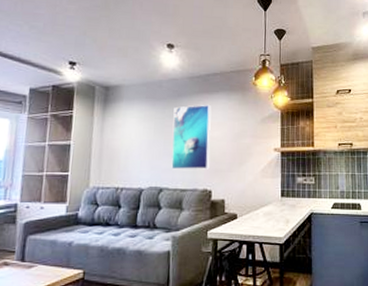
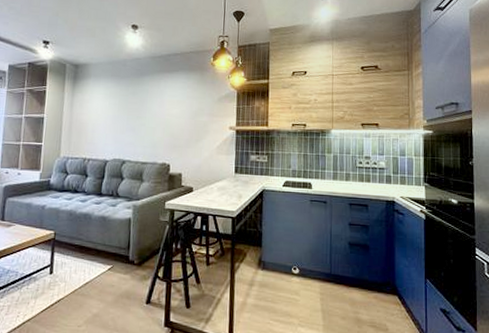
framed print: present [171,105,212,169] -> none [133,83,172,145]

